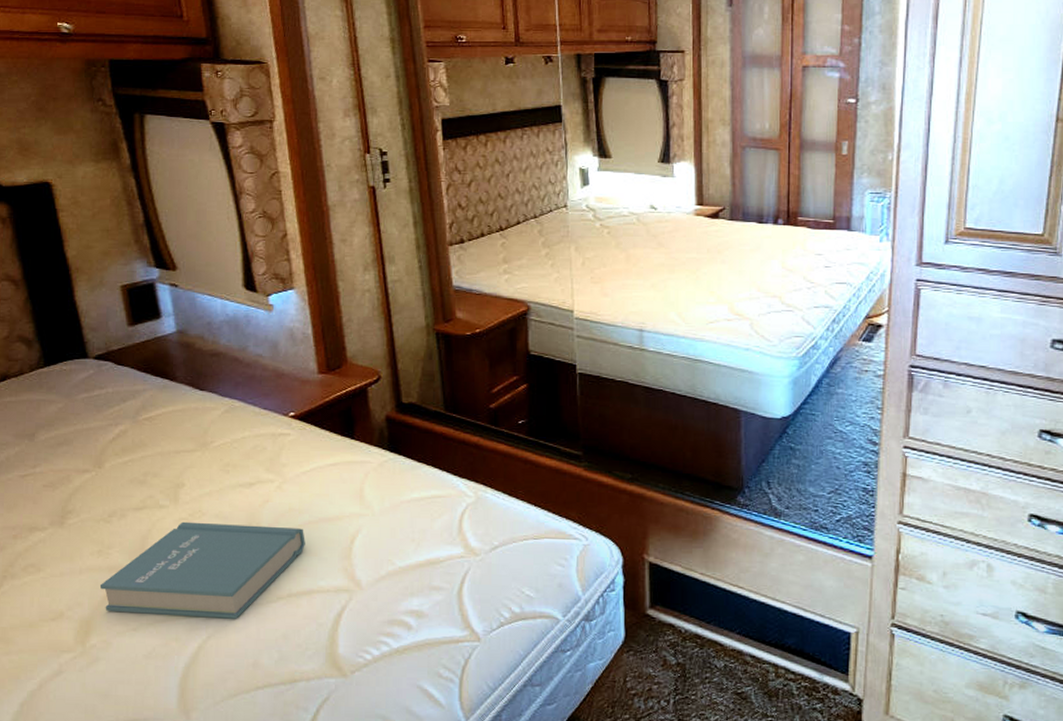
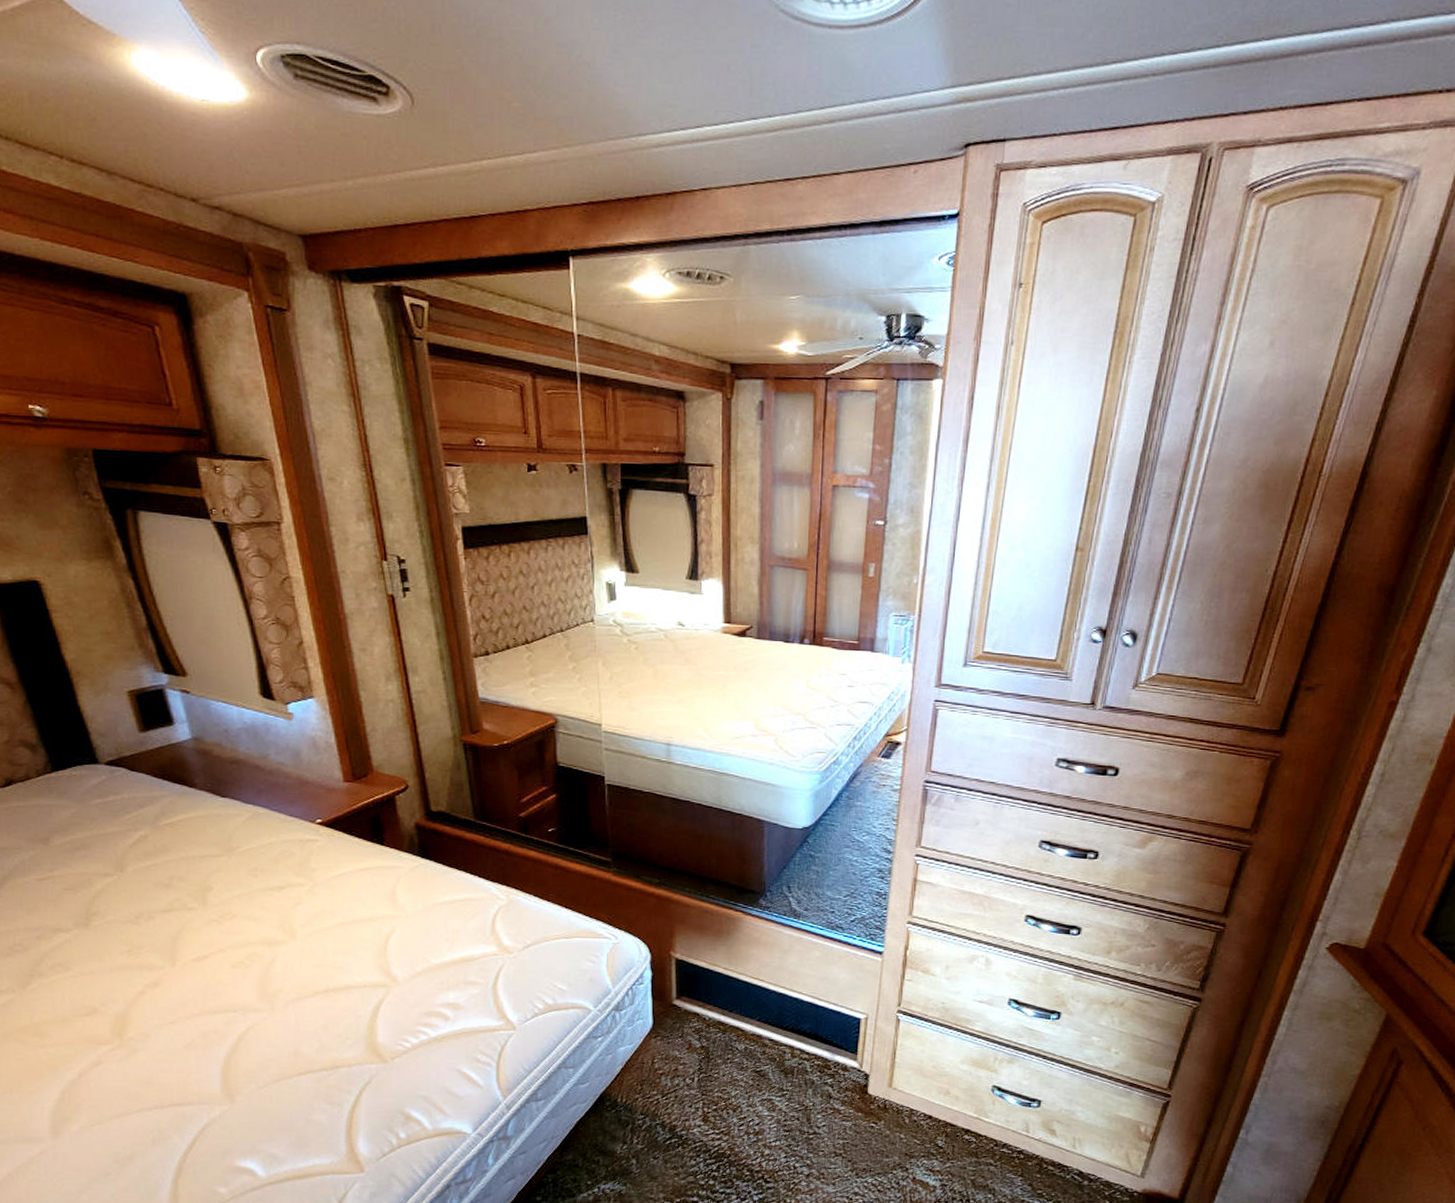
book: present [99,521,305,619] -> none [132,923,340,1013]

